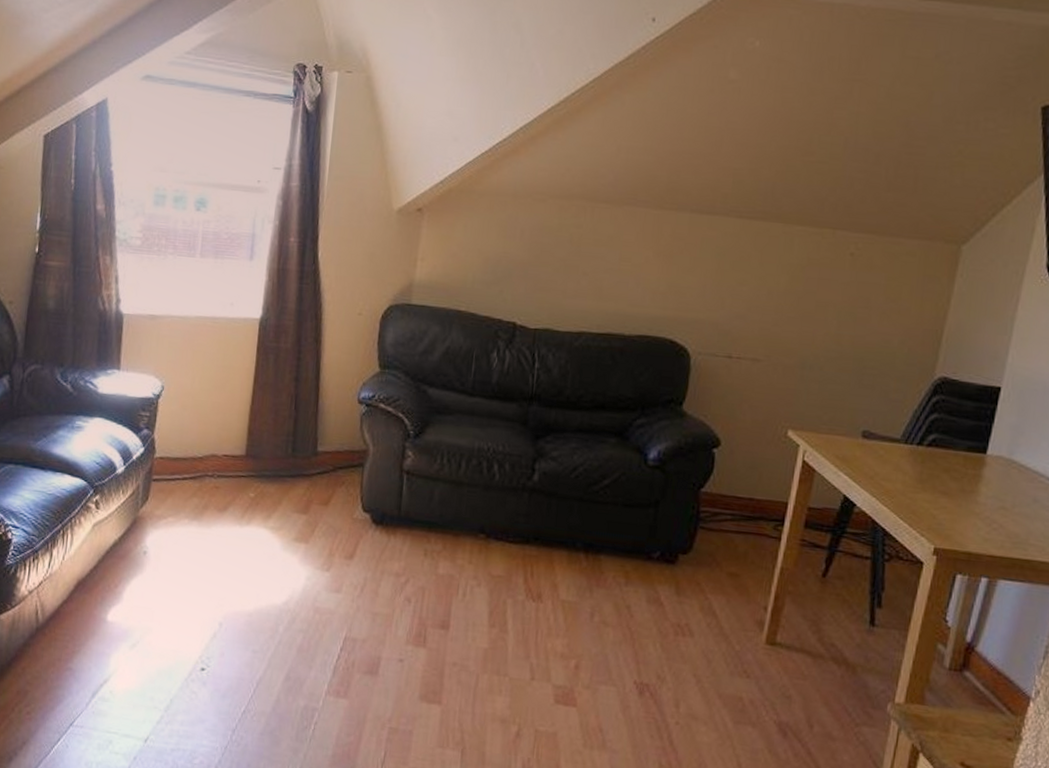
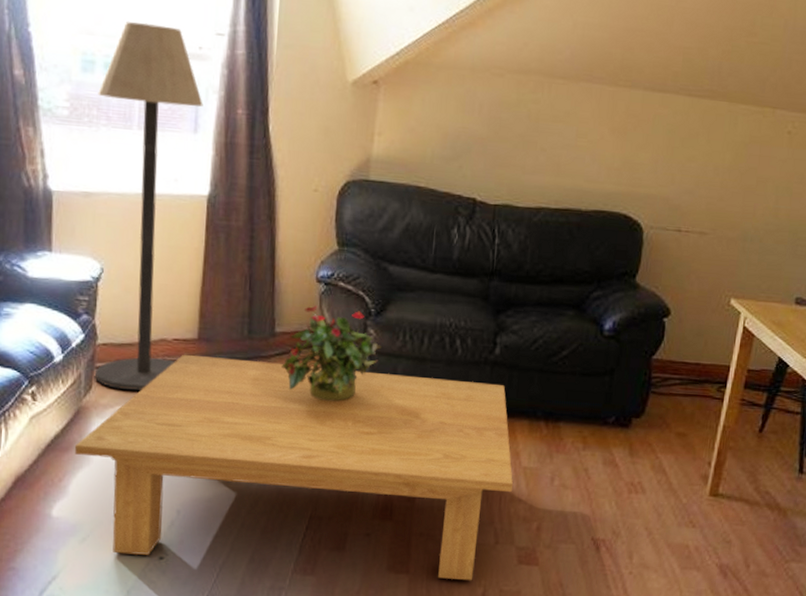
coffee table: none [129,469,551,718] -> present [74,354,513,581]
floor lamp: none [152,159,259,503] -> present [95,22,203,390]
potted plant: none [322,426,420,523] -> present [281,305,383,402]

